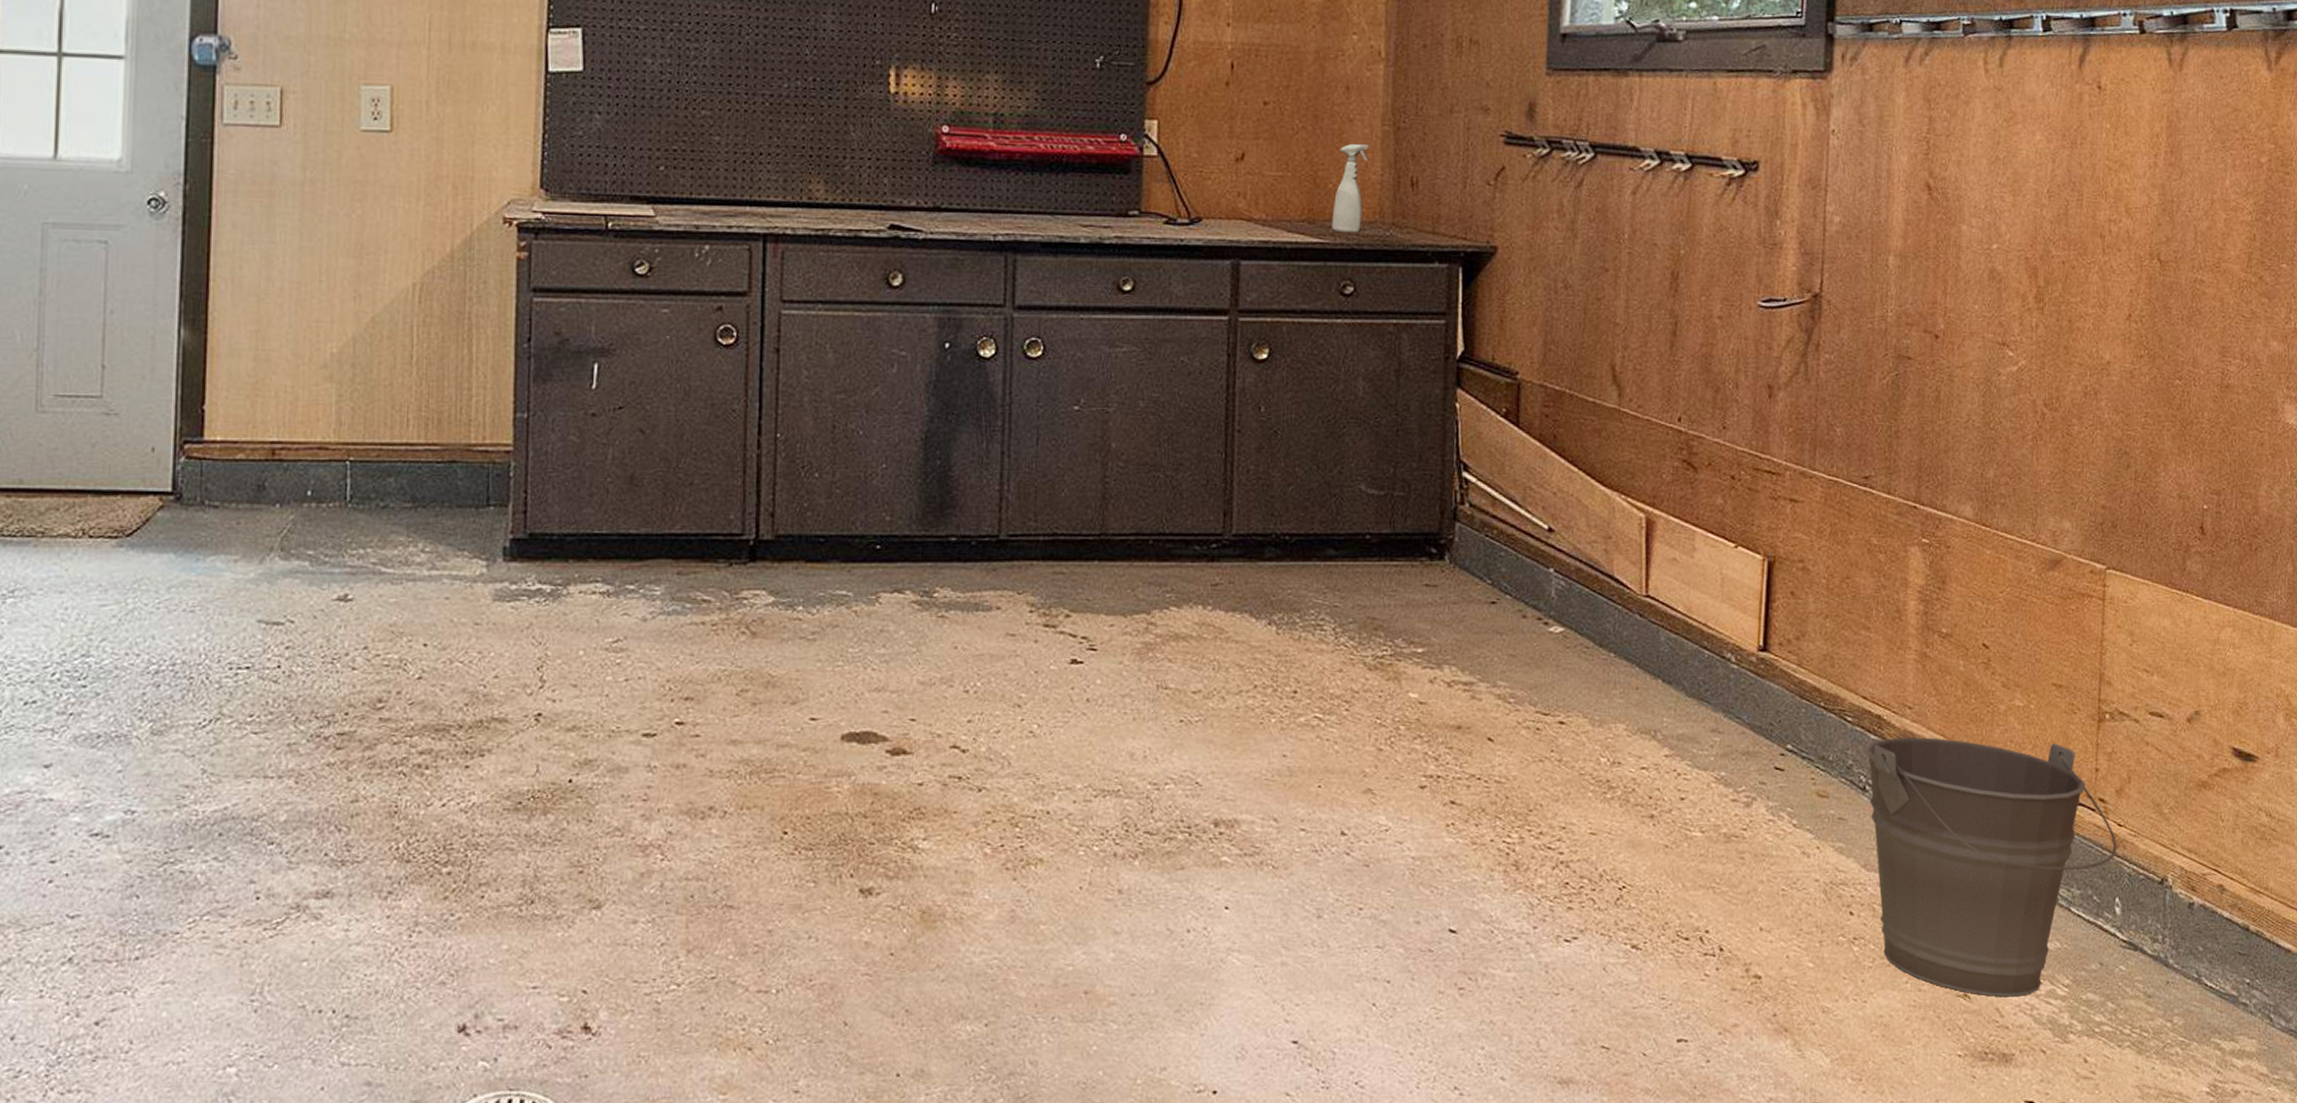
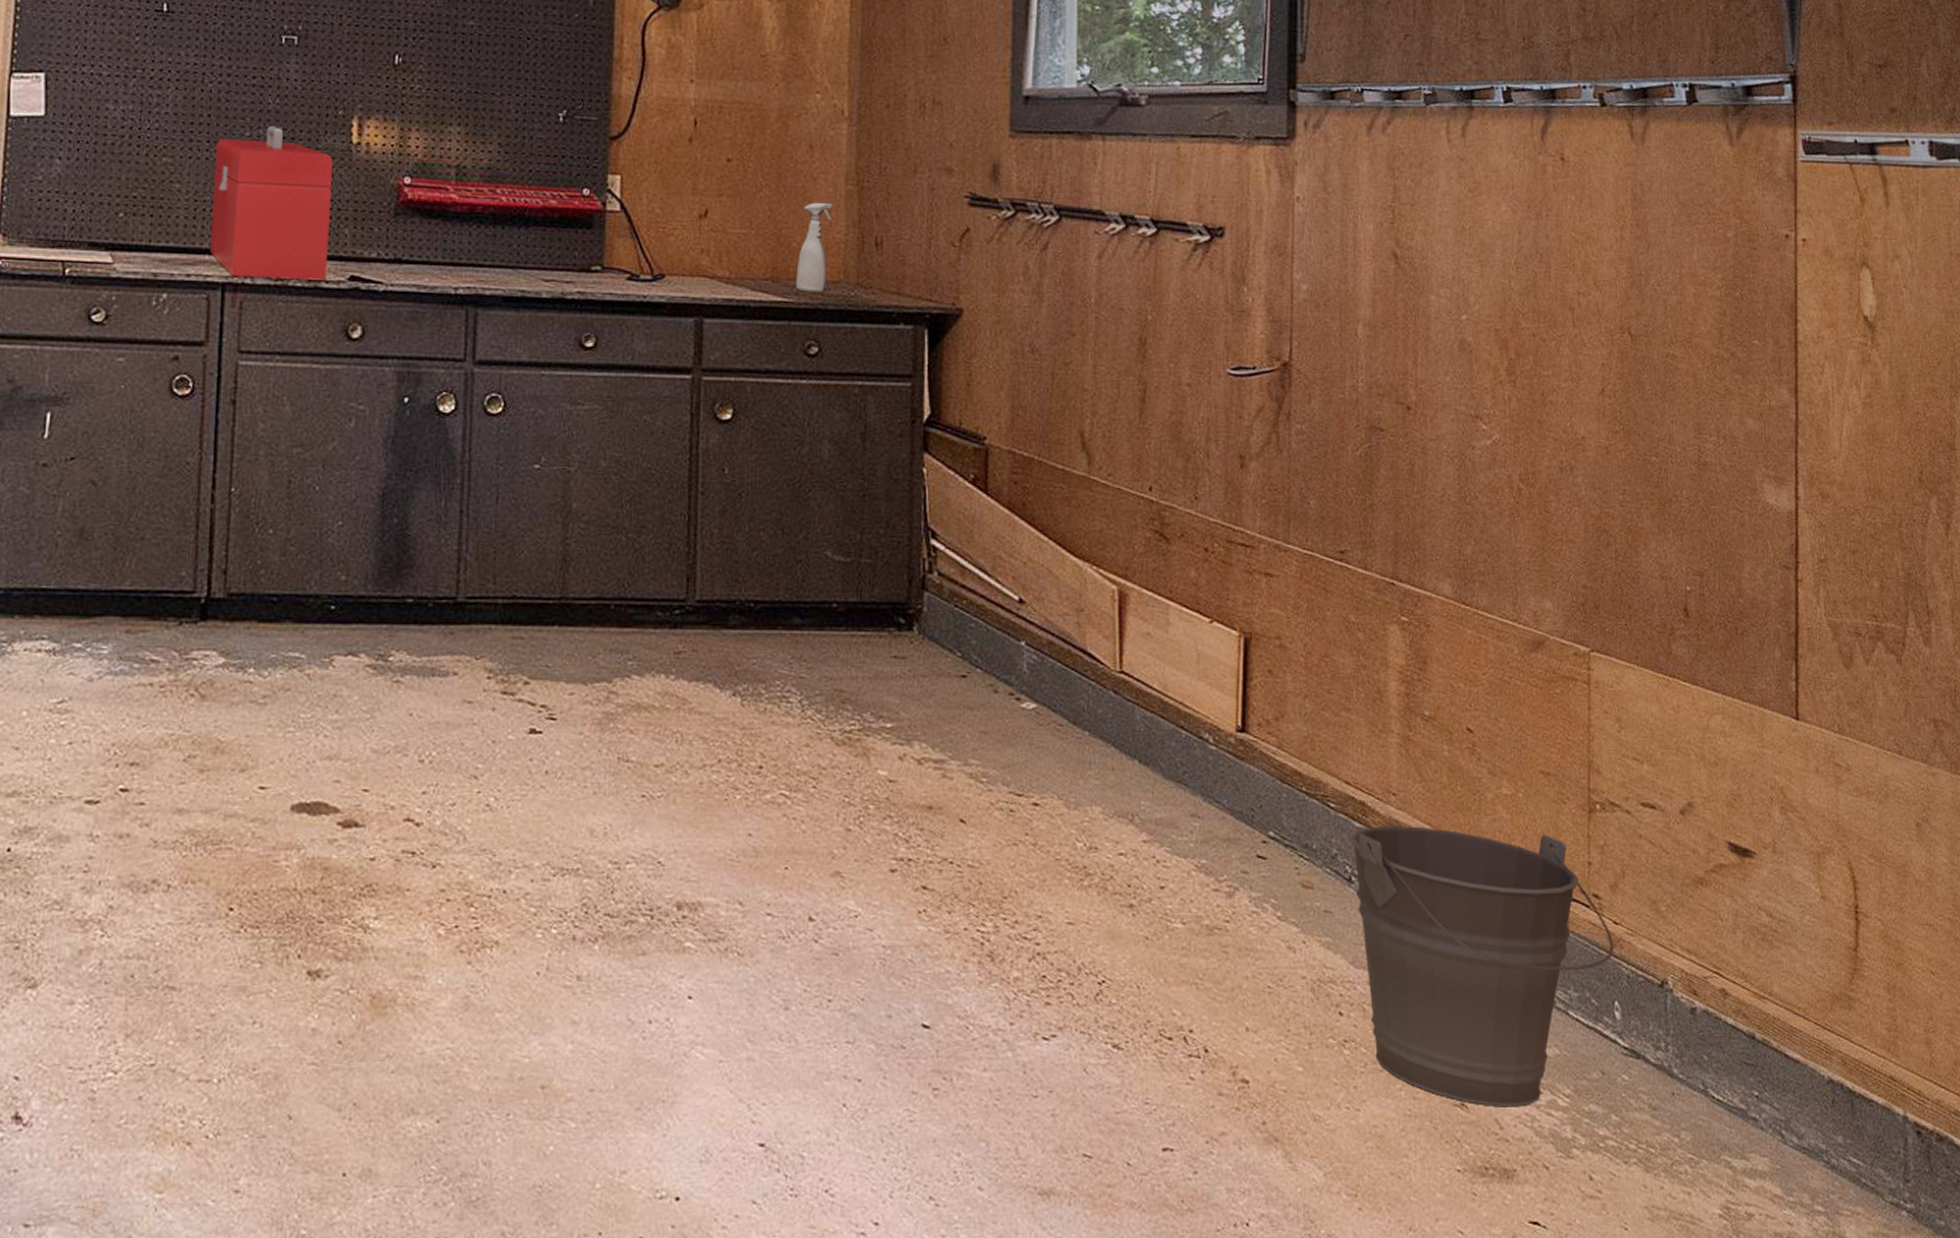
toolbox: none [751,77,871,229] -> present [210,126,333,280]

